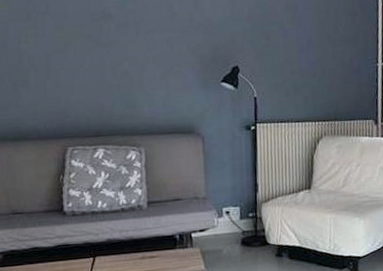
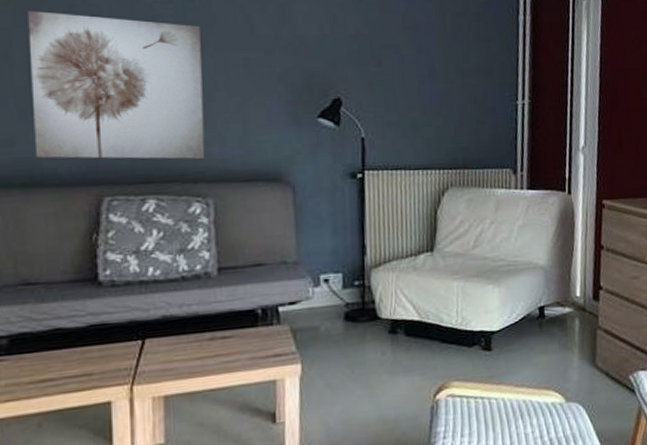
wall art: none [19,9,139,119] -> present [28,11,205,159]

